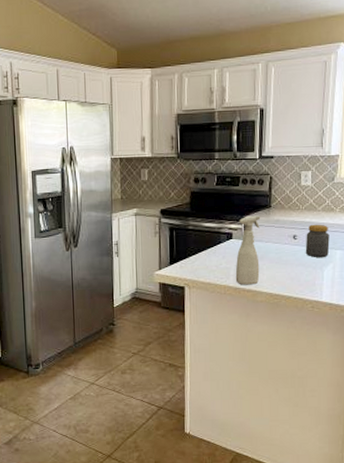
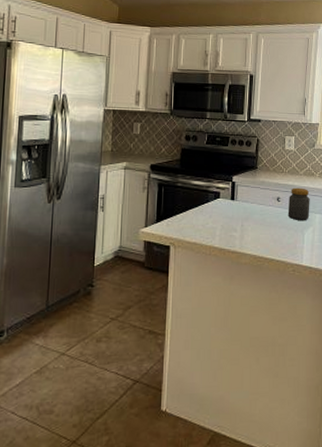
spray bottle: present [235,215,261,285] -> none [221,176,247,246]

